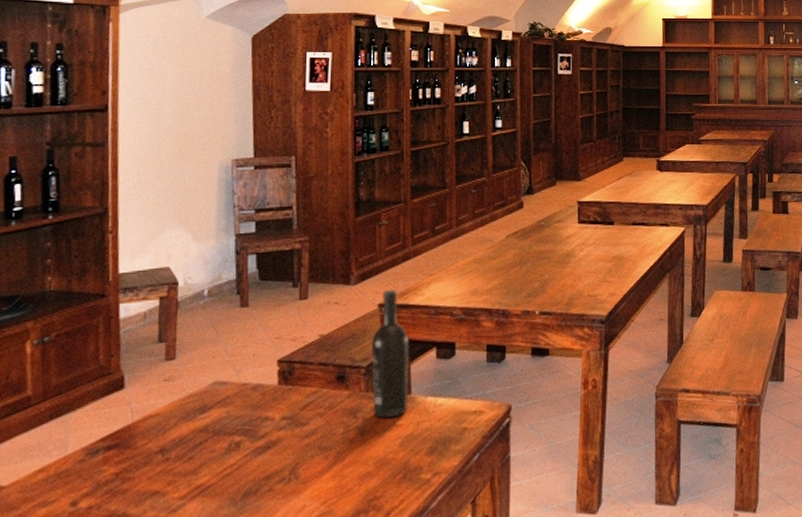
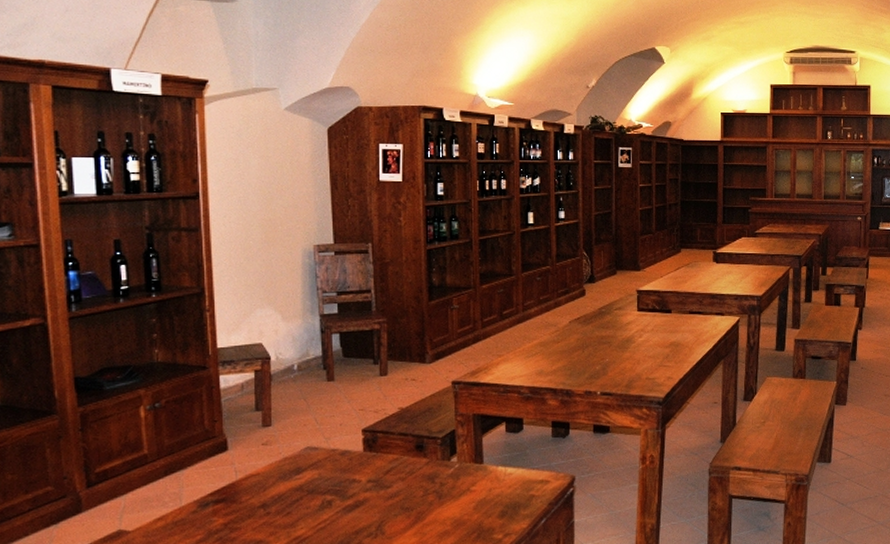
wine bottle: present [372,289,409,419] -> none [447,368,481,485]

